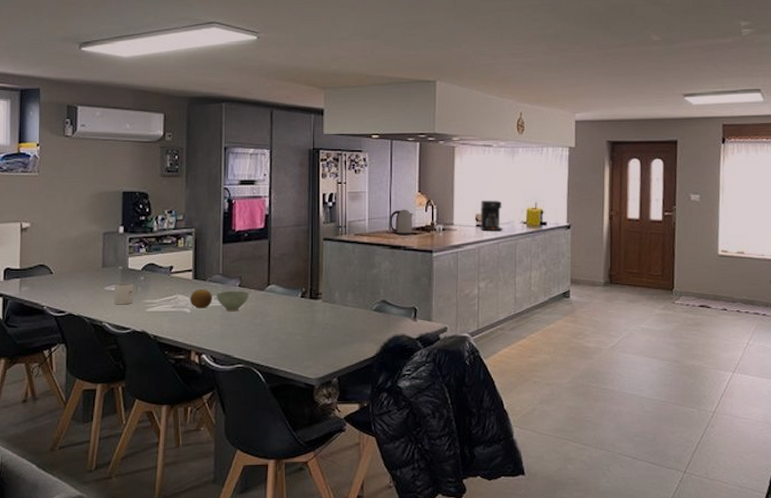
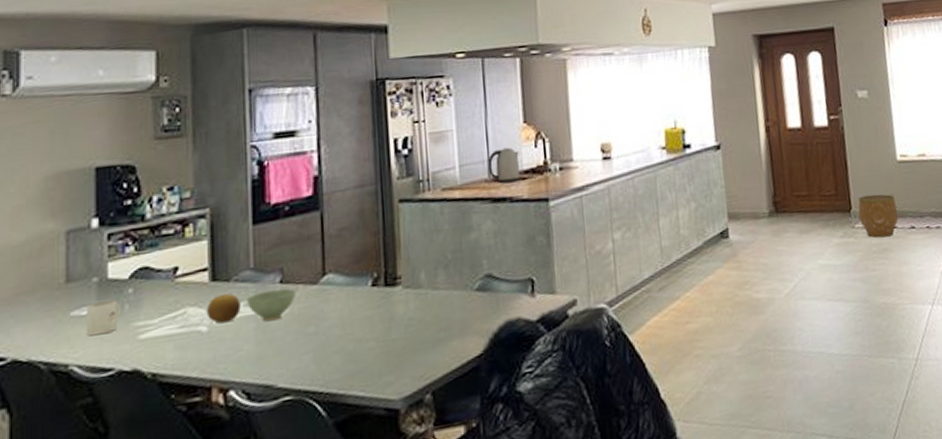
coffee maker: present [480,199,502,232] -> none [606,123,636,164]
basket: none [679,279,714,314] -> present [858,193,899,238]

